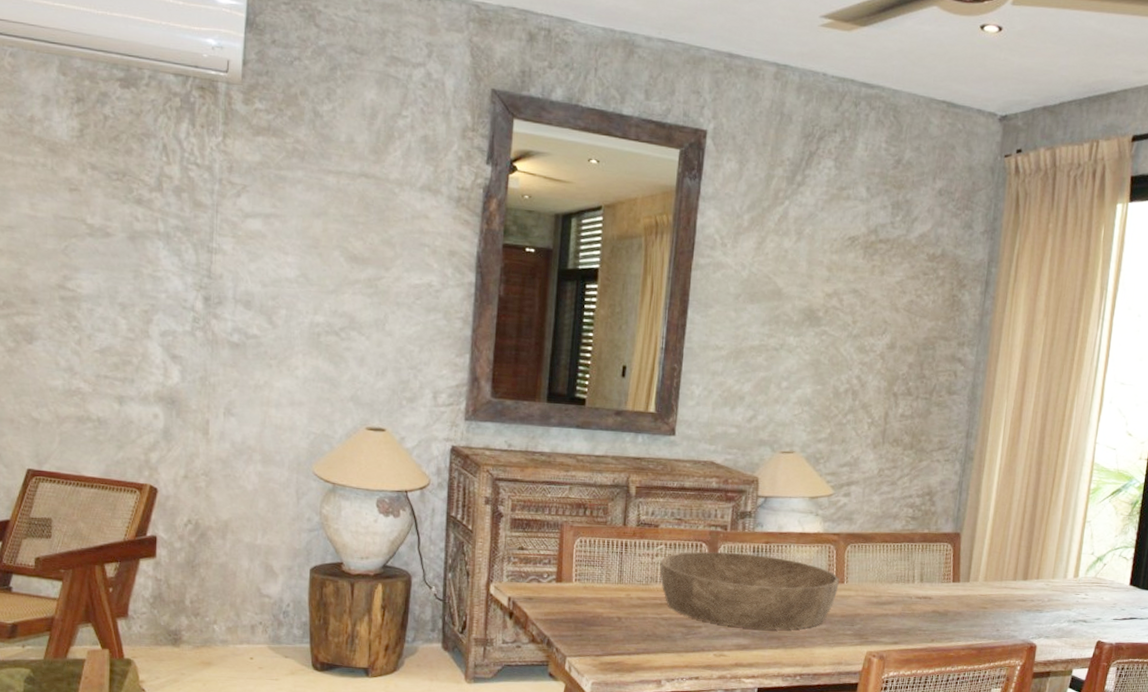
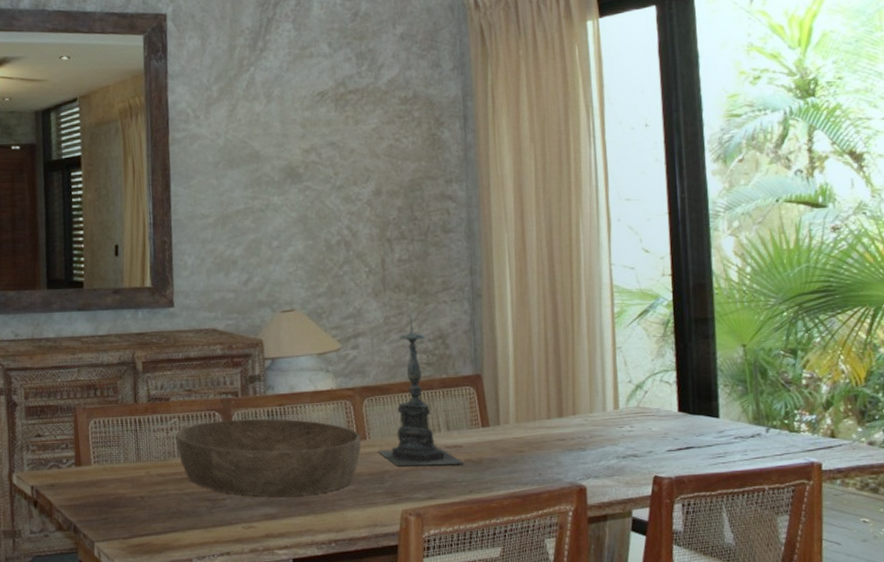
candle holder: none [853,469,932,615] -> present [378,315,465,467]

